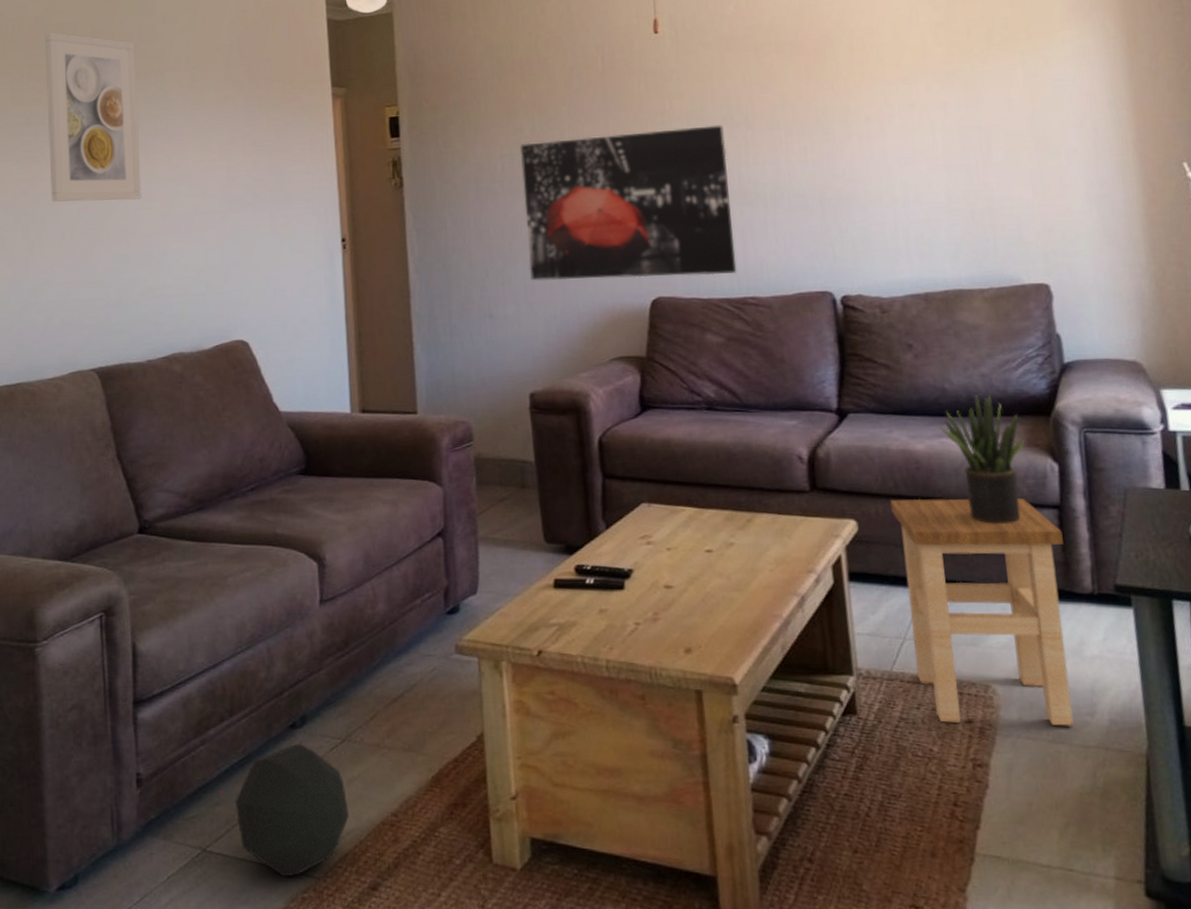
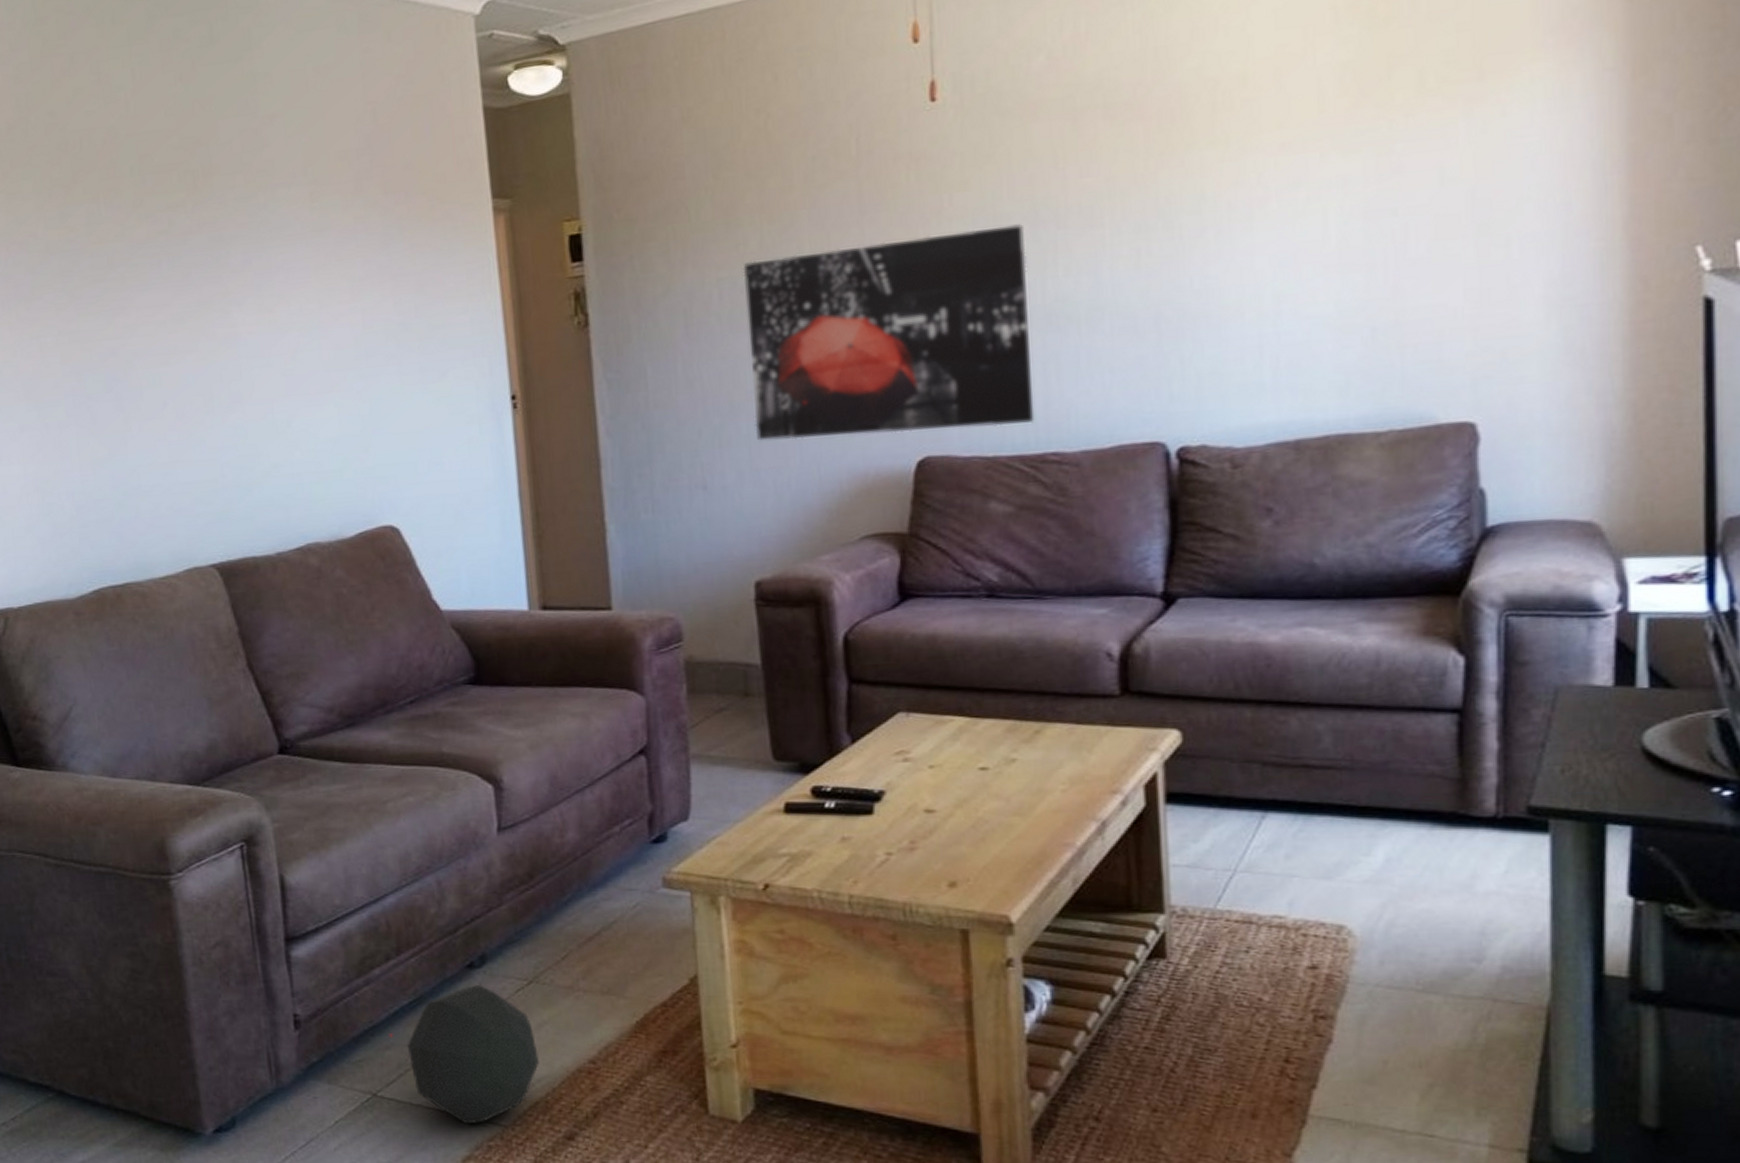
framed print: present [44,32,142,202] -> none [121,145,257,363]
stool: present [890,498,1074,726] -> none [1228,701,1462,974]
potted plant: present [940,395,1025,524] -> none [1303,571,1420,732]

